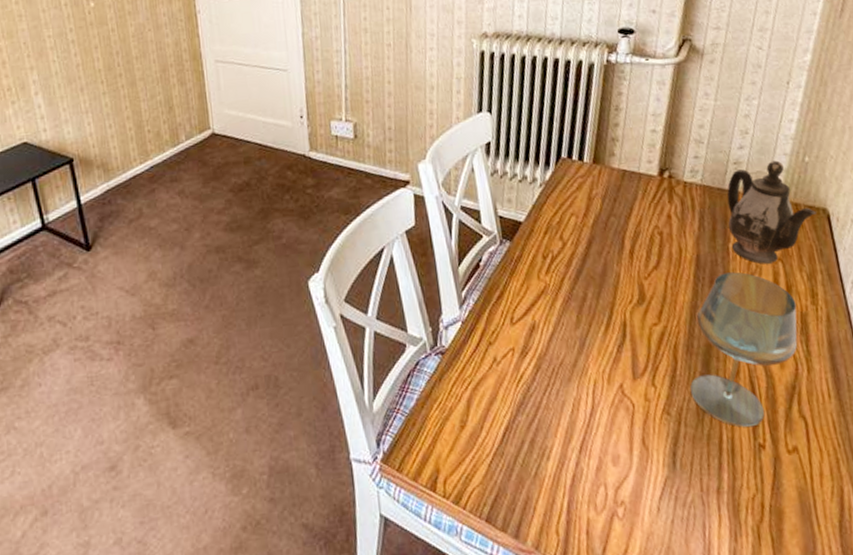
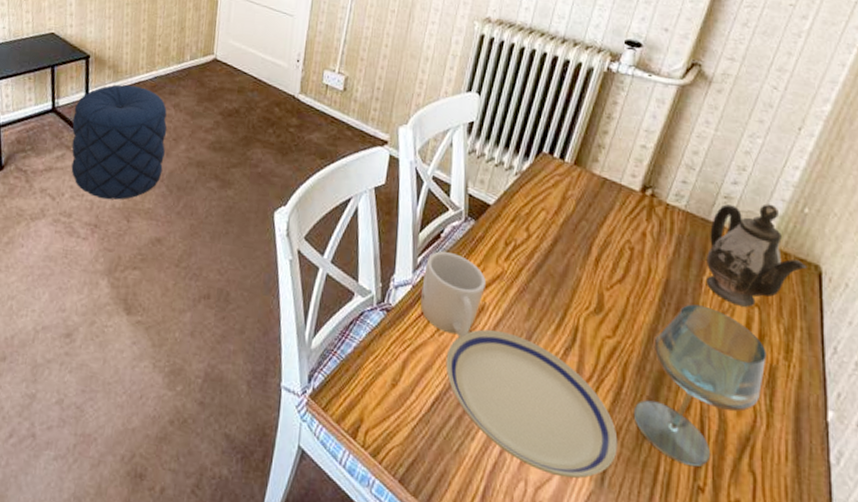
pouf: none [67,180,180,312] -> present [71,84,167,200]
mug: none [470,279,533,361] -> present [420,251,487,337]
plate: none [508,345,683,472] -> present [445,329,618,479]

